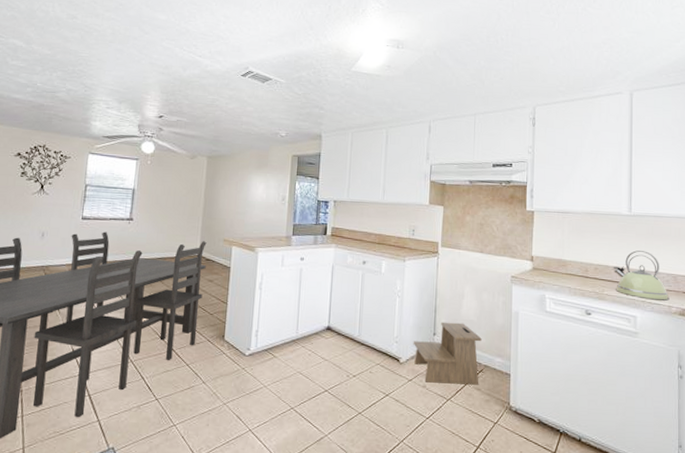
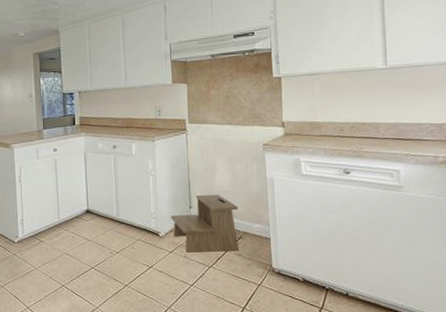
kettle: present [614,250,670,301] -> none [371,103,435,152]

